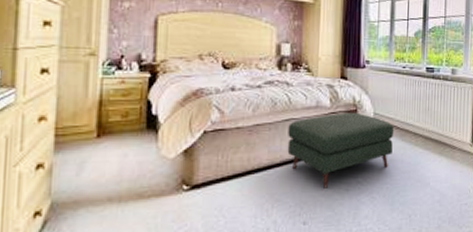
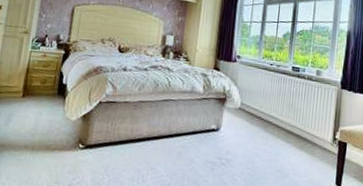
ottoman: present [287,112,394,189] -> none [163,99,259,165]

